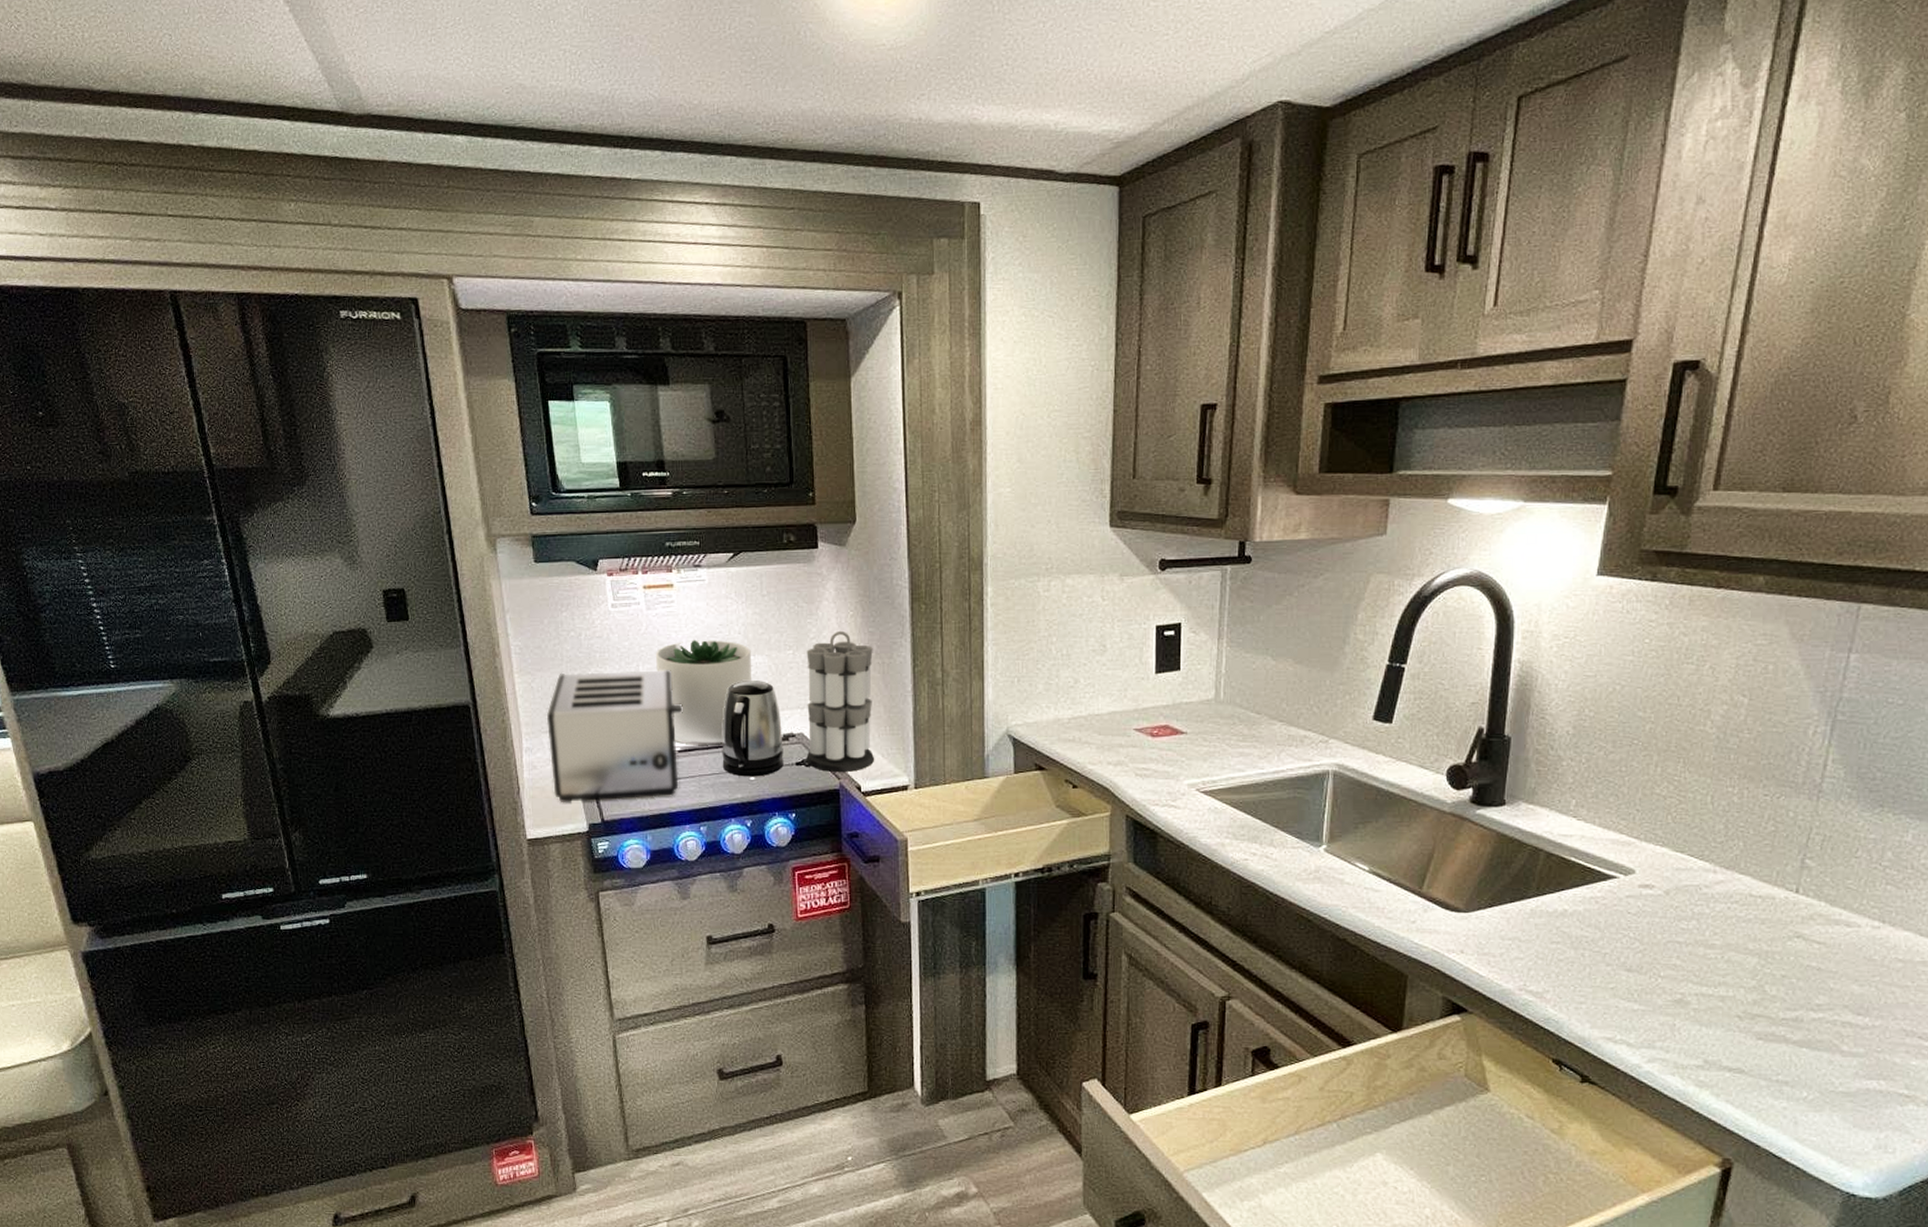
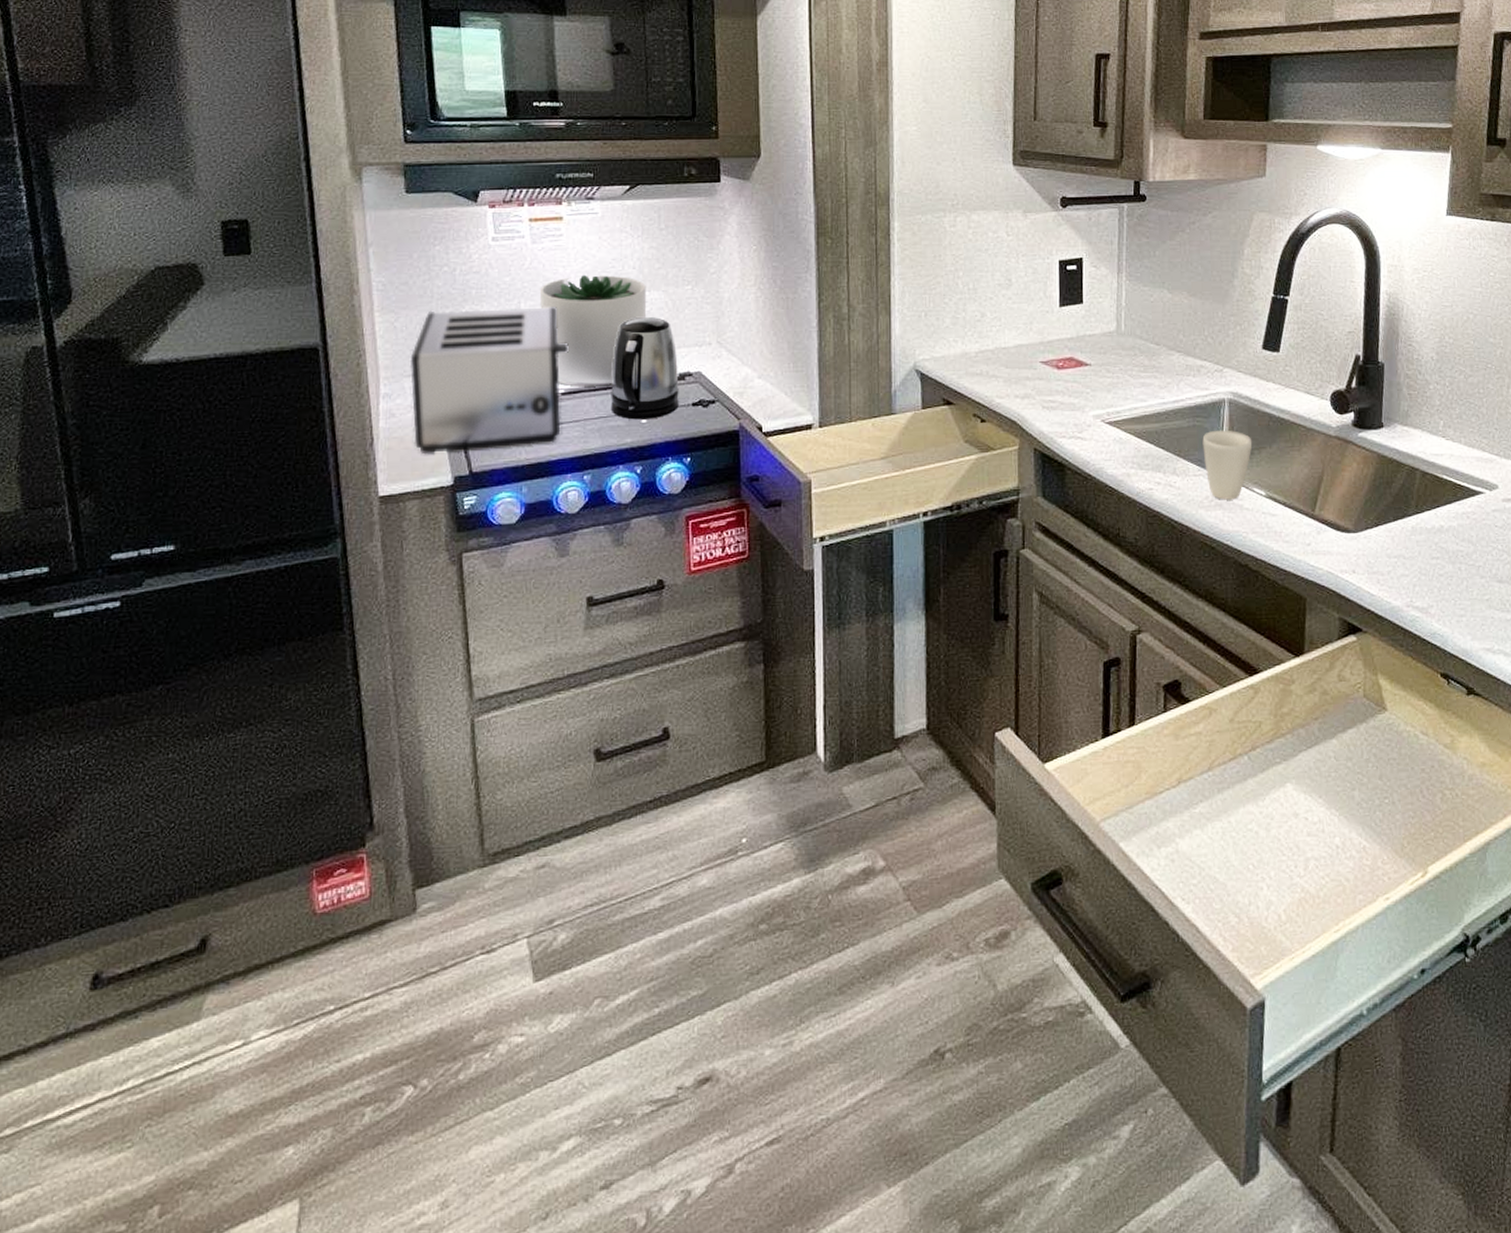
spice rack: present [806,630,874,772] -> none [704,265,777,412]
cup: none [1303,802,1357,874] -> present [1202,429,1253,500]

